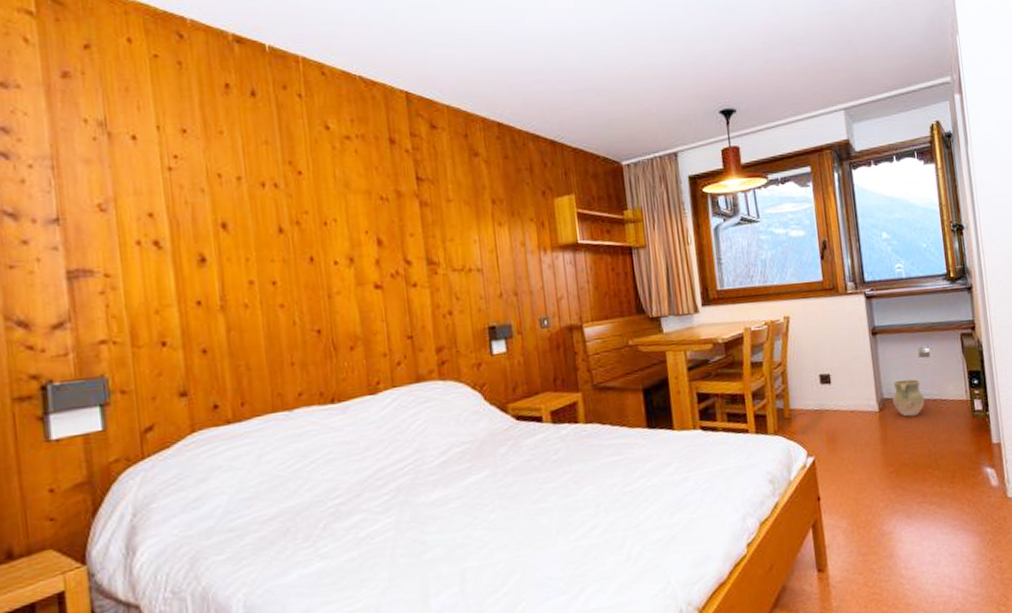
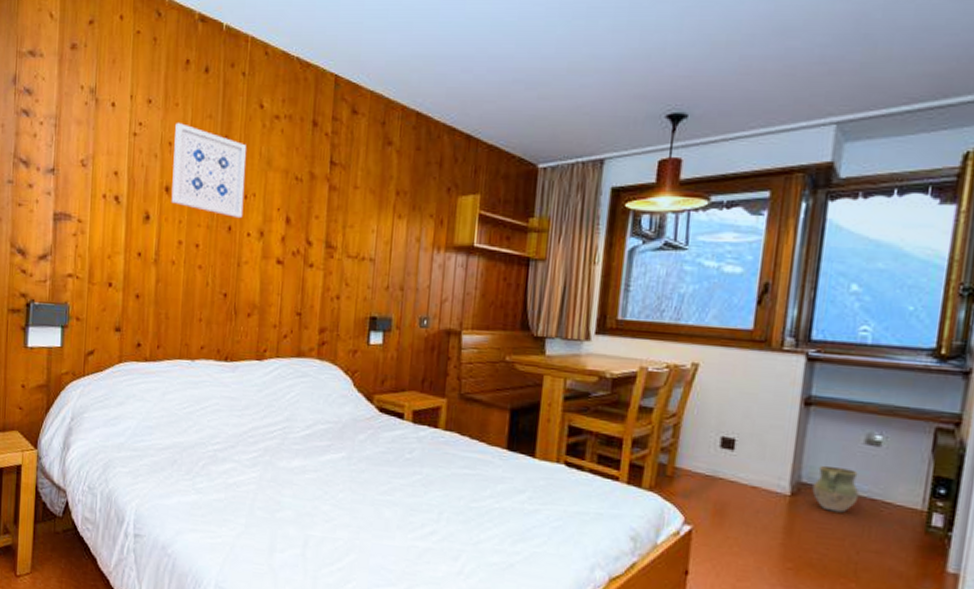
wall art: none [223,152,326,248] -> present [171,123,246,219]

